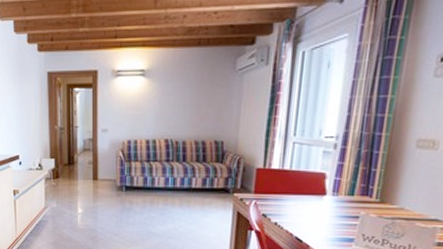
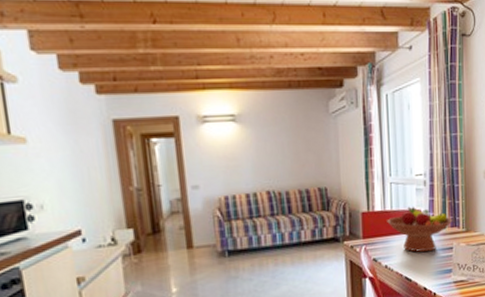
fruit bowl: none [283,168,364,217] -> present [387,206,453,253]

